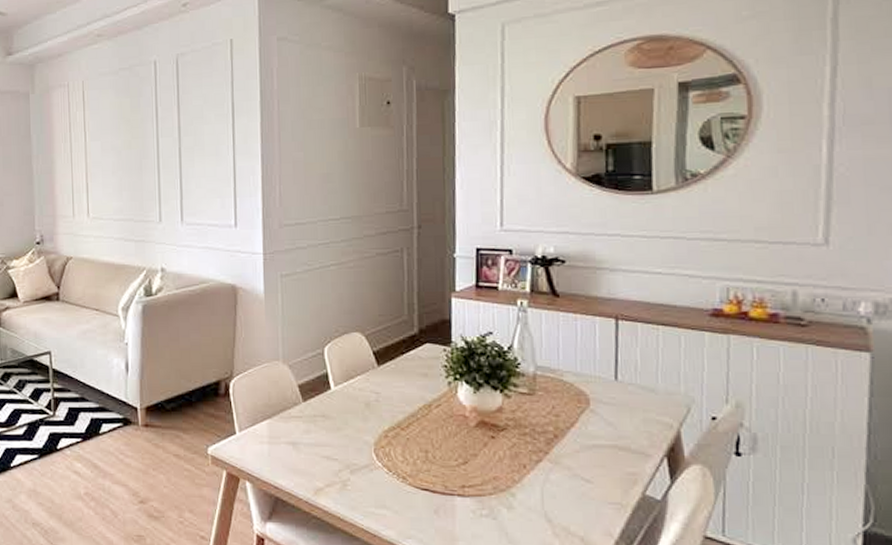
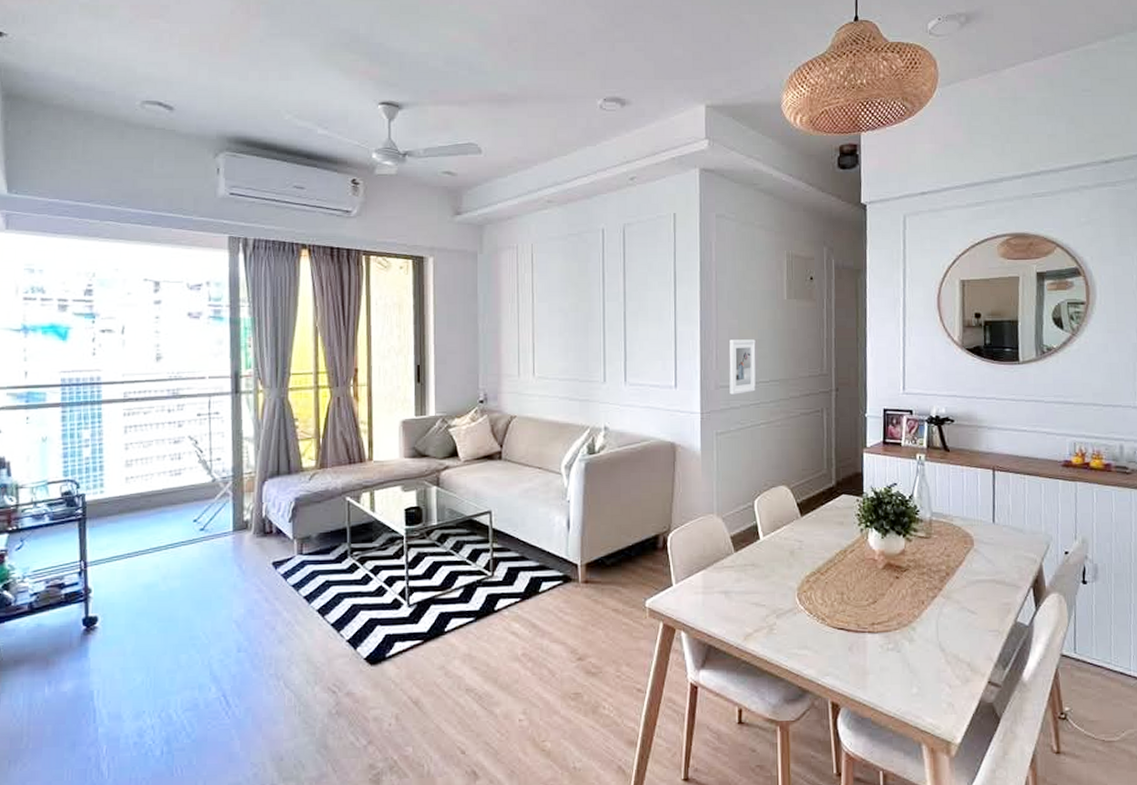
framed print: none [293,173,325,234] -> present [729,339,756,395]

